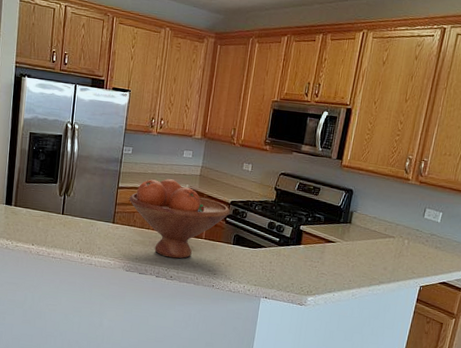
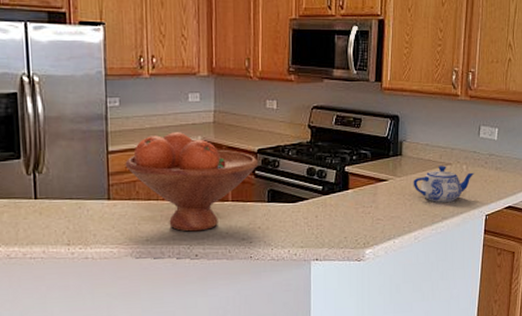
teapot: none [357,237,415,270] -> present [413,166,475,202]

